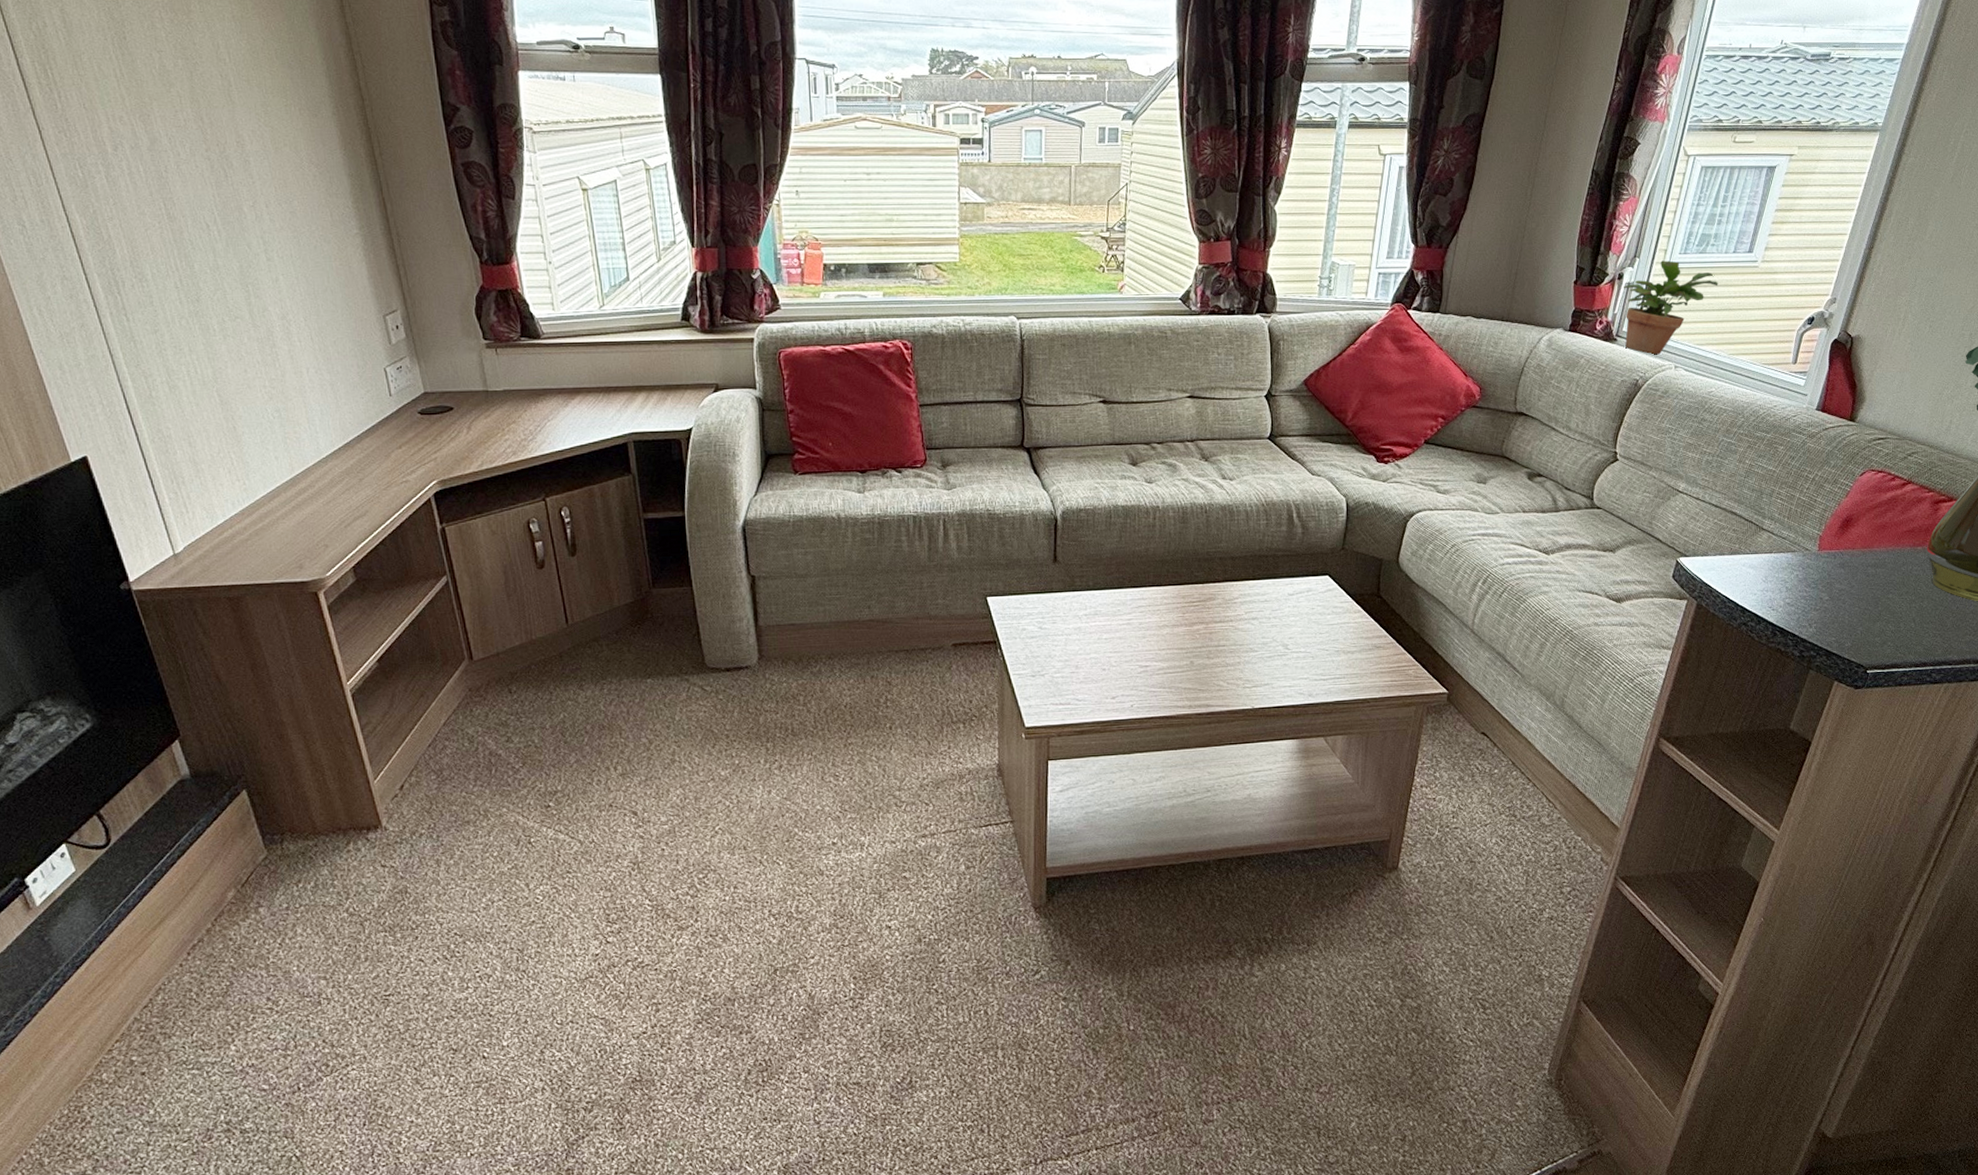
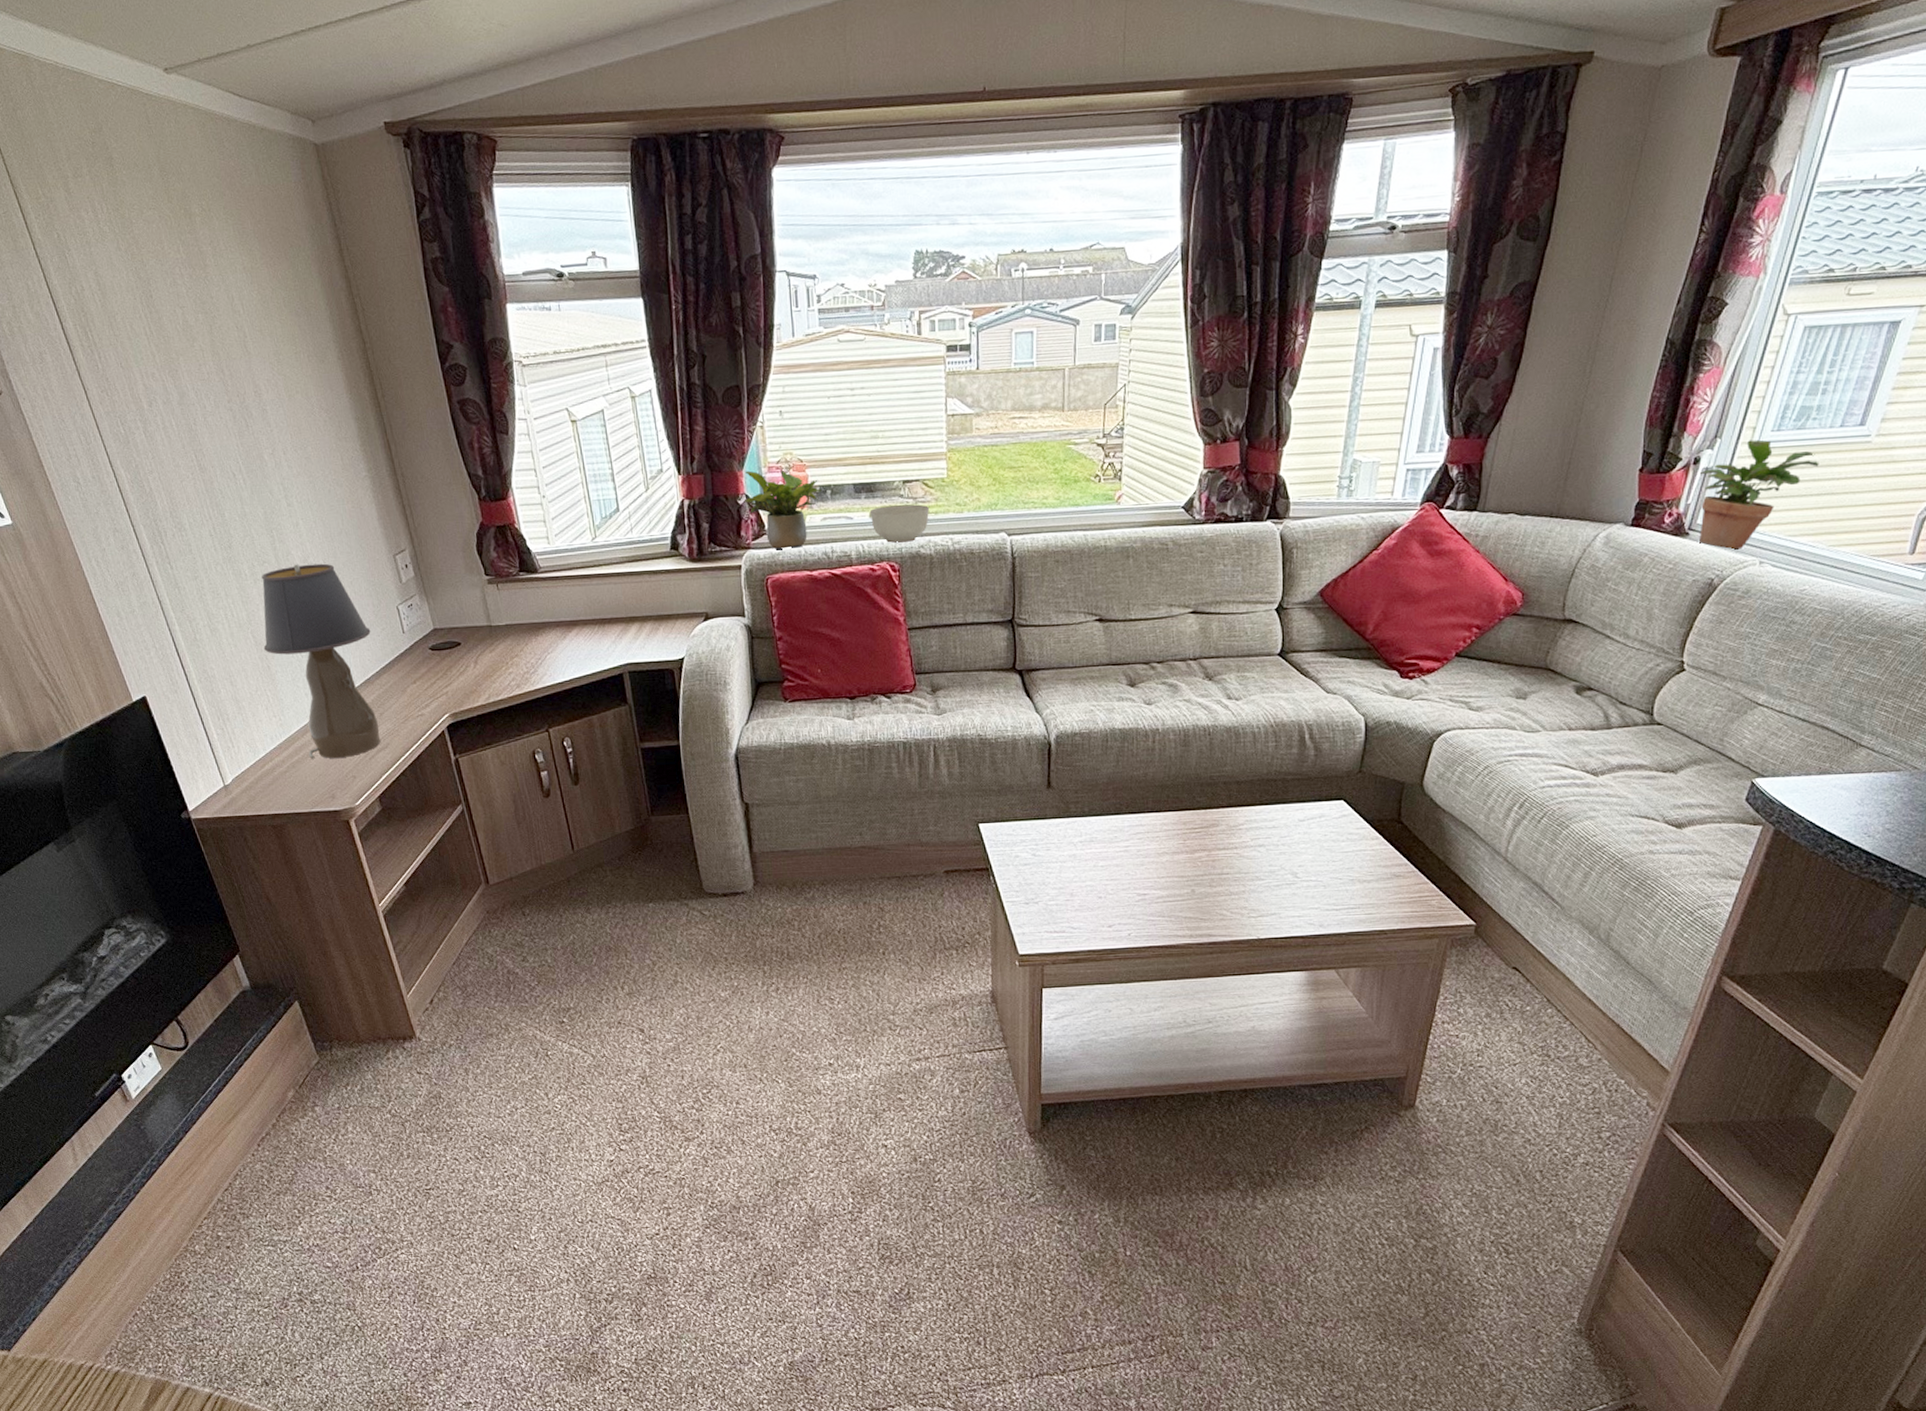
table lamp: none [230,320,359,526] -> present [261,563,381,759]
potted plant: none [759,246,836,324] -> present [745,470,821,549]
bowl: none [883,286,942,323] -> present [869,504,930,544]

